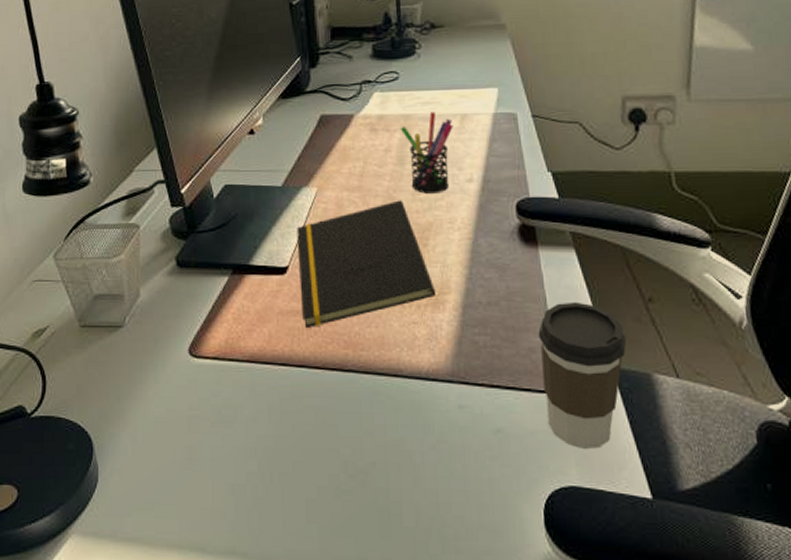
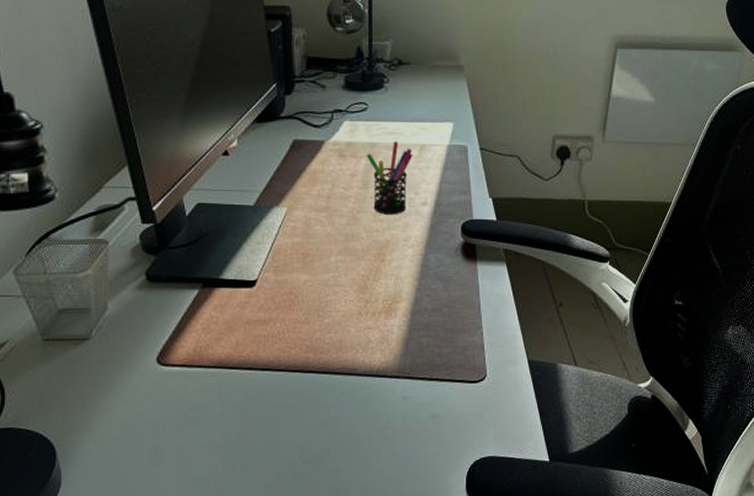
notepad: present [297,200,437,327] -> none [266,220,390,335]
coffee cup: present [538,301,627,449] -> none [472,307,541,426]

